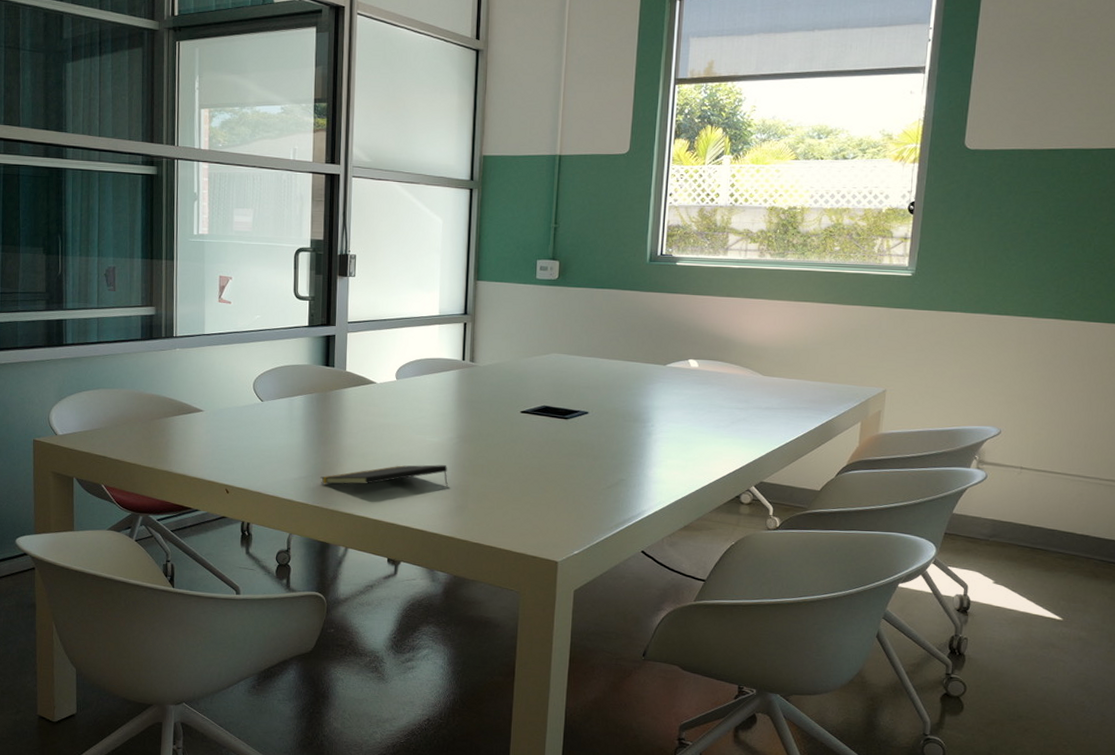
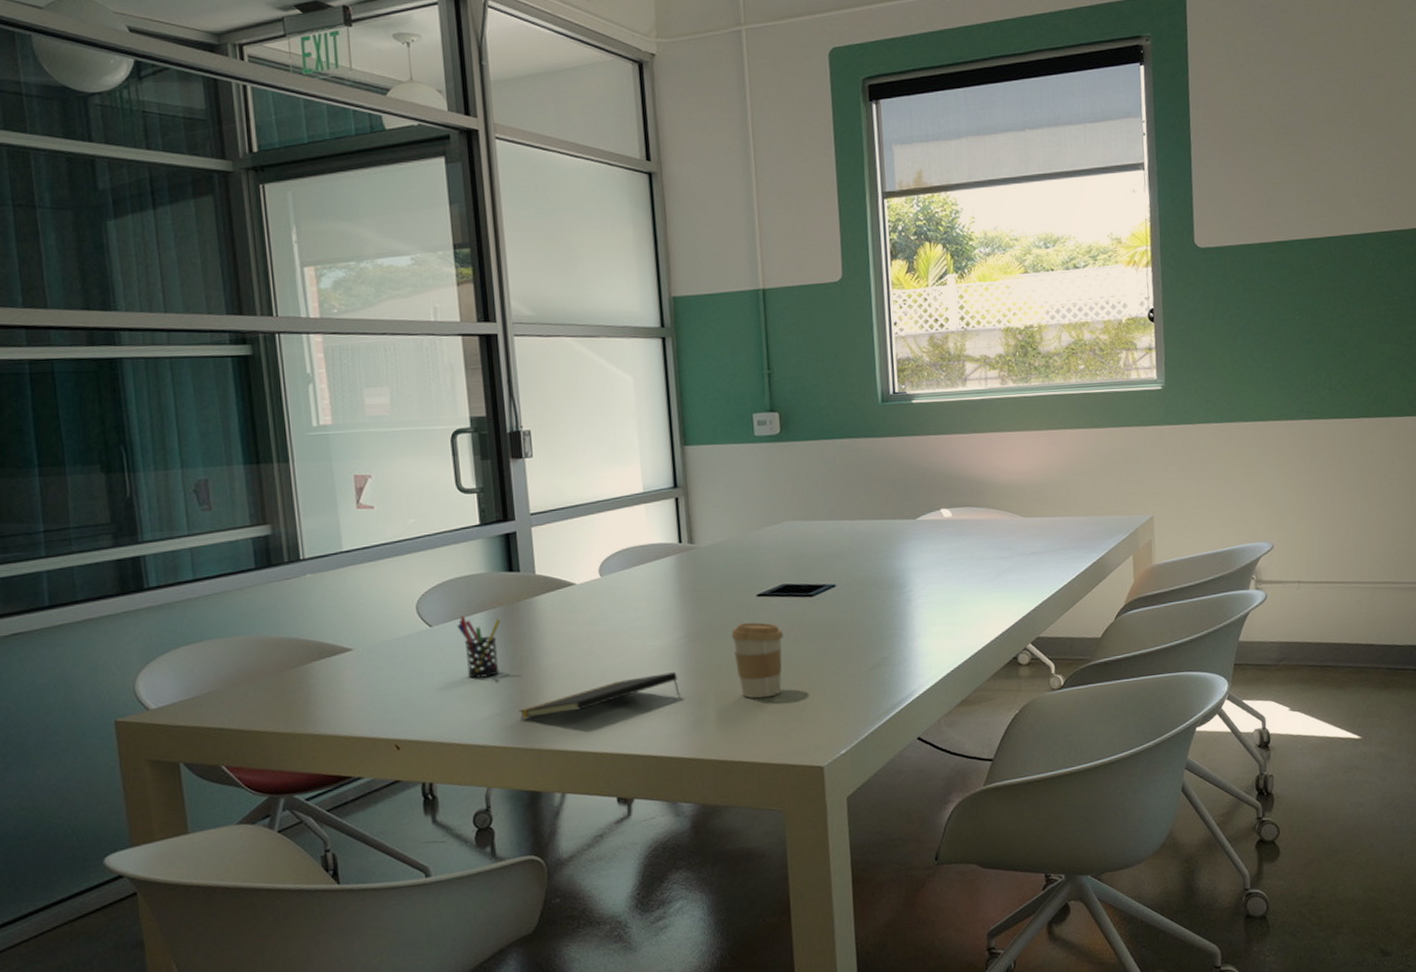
pen holder: none [282,396,315,447] -> present [457,616,501,678]
coffee cup: none [495,433,539,498] -> present [731,622,784,699]

